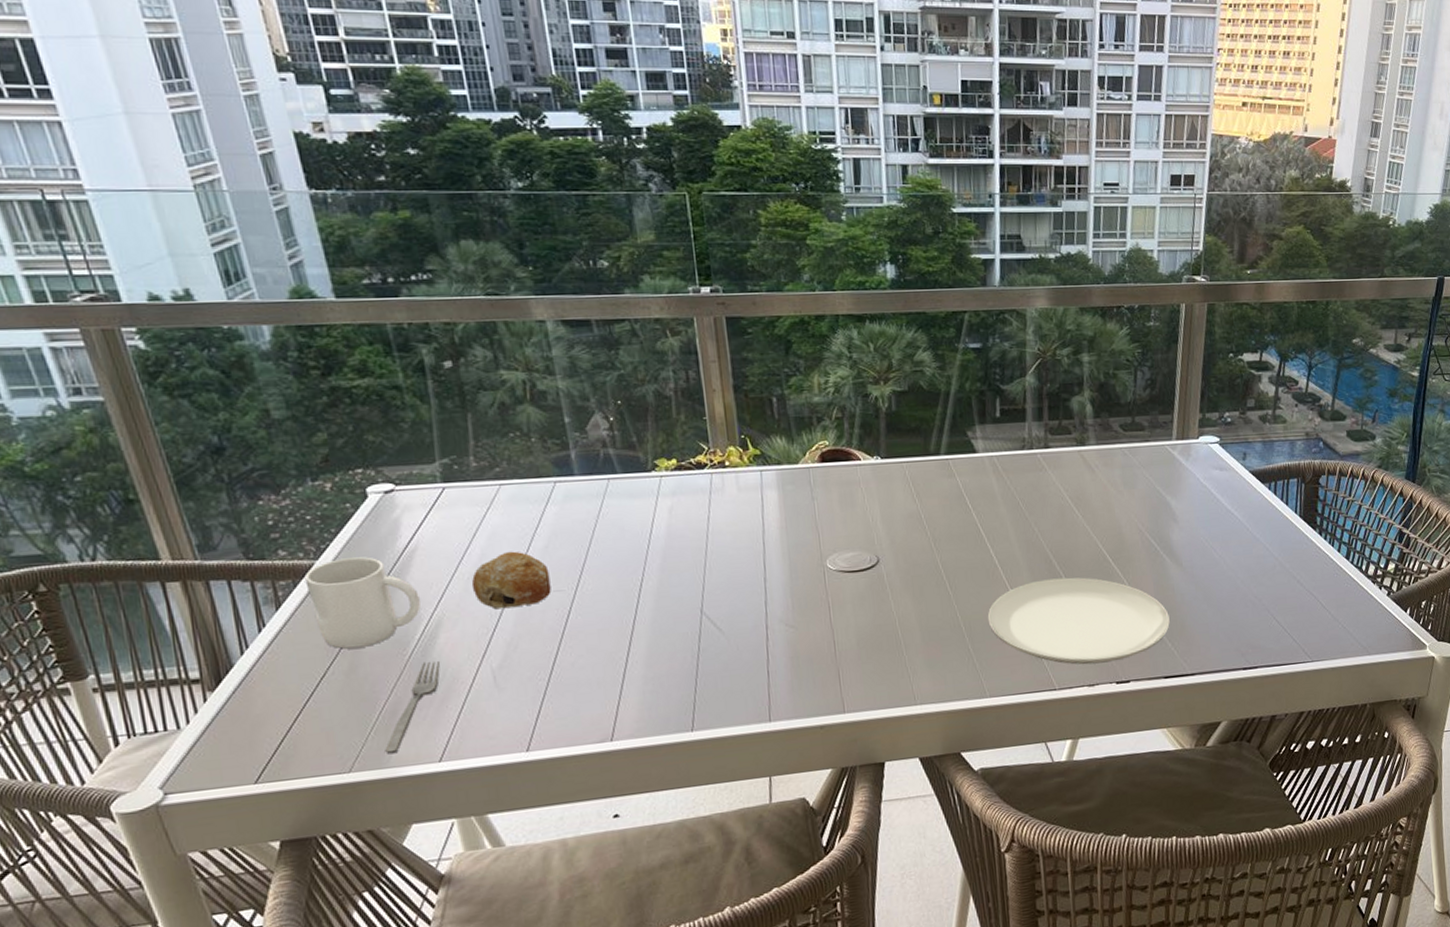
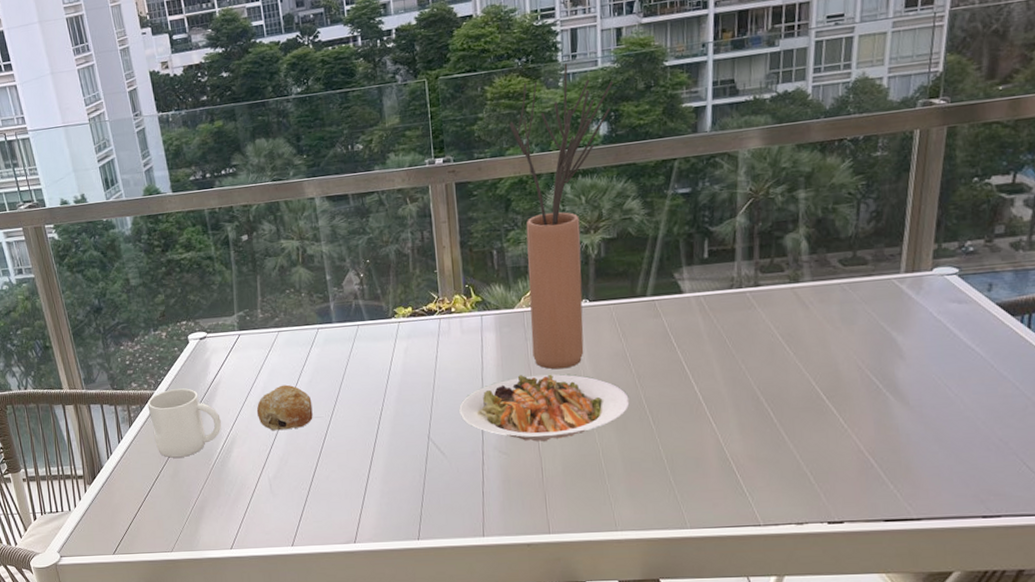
fork: present [385,660,441,754] -> none [195,469,234,540]
salad: none [737,536,926,613] -> present [459,373,630,442]
vase: none [787,196,901,533] -> present [509,63,614,370]
plate: present [987,577,1170,665] -> none [690,414,892,503]

